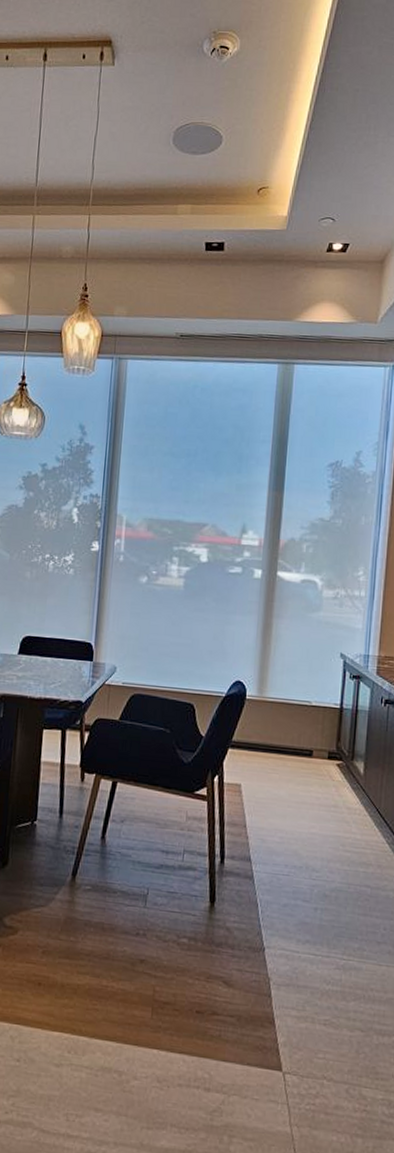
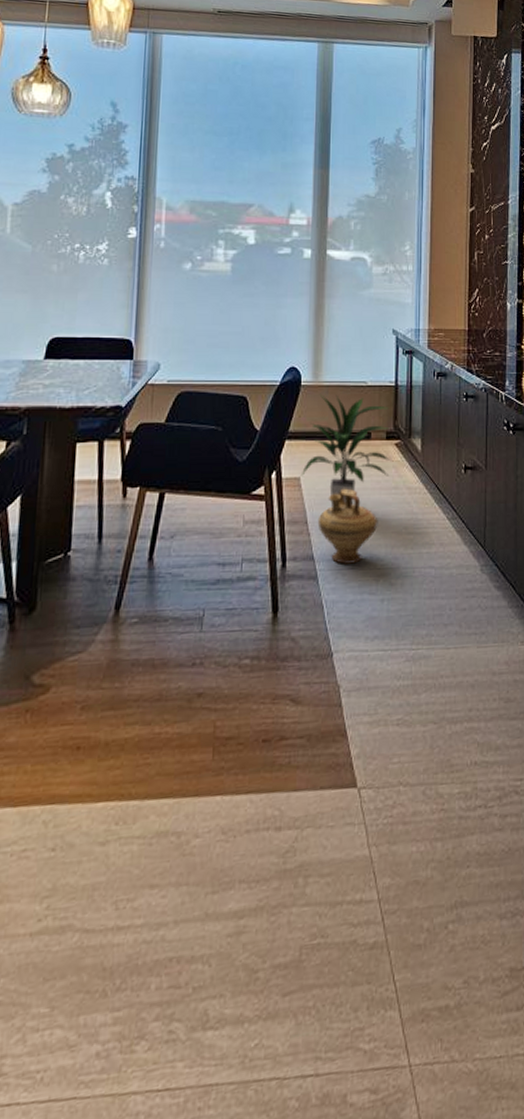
indoor plant: none [241,709,333,817] -> present [300,394,390,505]
ceramic jug: none [256,799,316,871] -> present [317,488,378,564]

